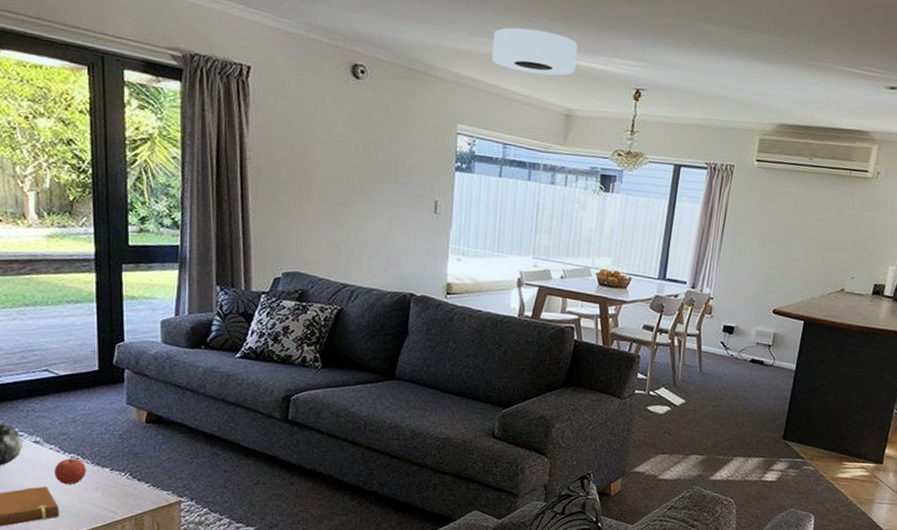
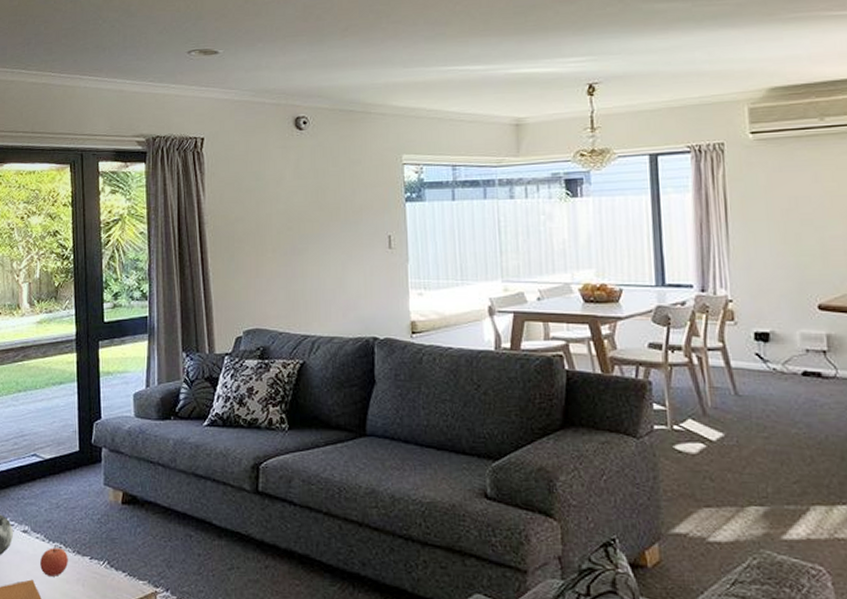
ceiling light: present [491,27,578,76] -> none [427,47,518,92]

